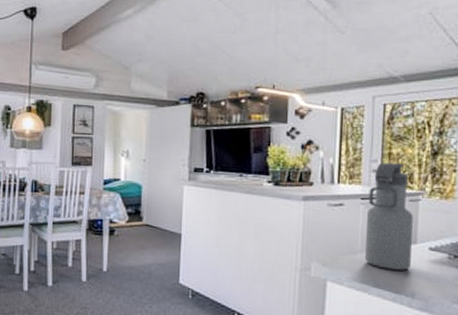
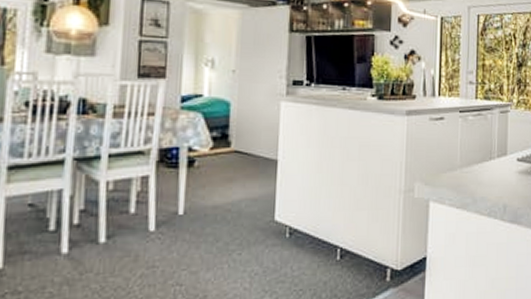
water bottle: present [365,163,413,270] -> none [463,74,504,183]

